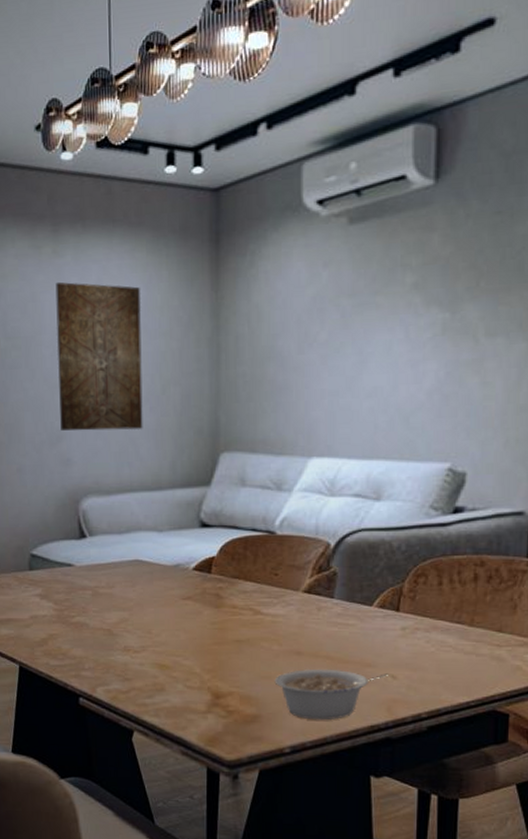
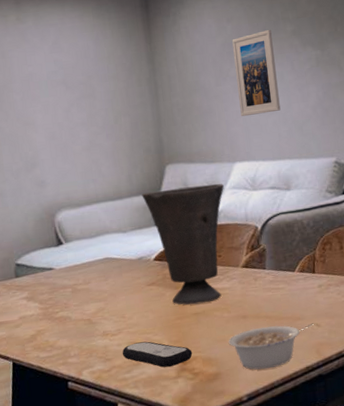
wall art: present [55,281,143,431] -> none [21,42,103,159]
remote control: none [144,665,229,698] -> present [122,341,193,368]
vase: none [186,482,292,630] -> present [141,183,224,305]
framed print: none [326,280,383,398] -> present [232,30,281,117]

